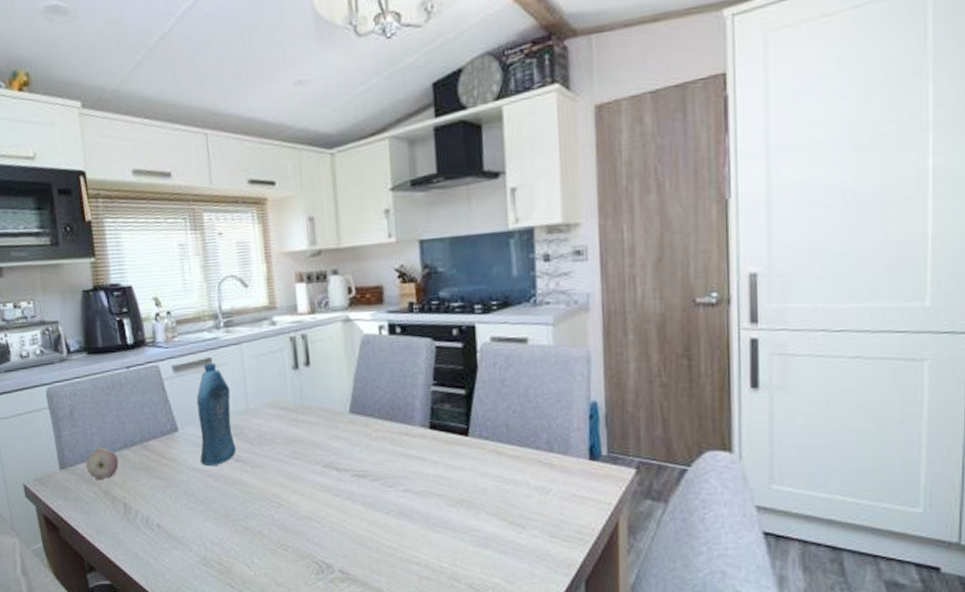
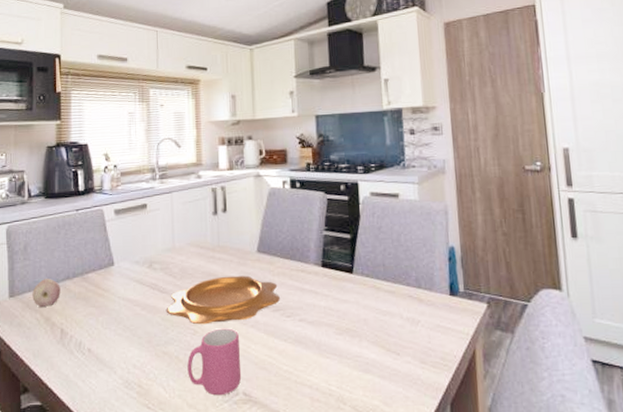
bottle: present [196,363,236,467] -> none [130,208,161,297]
decorative bowl: none [243,440,379,497] -> present [166,275,280,325]
mug: none [272,500,336,574] -> present [187,328,241,396]

